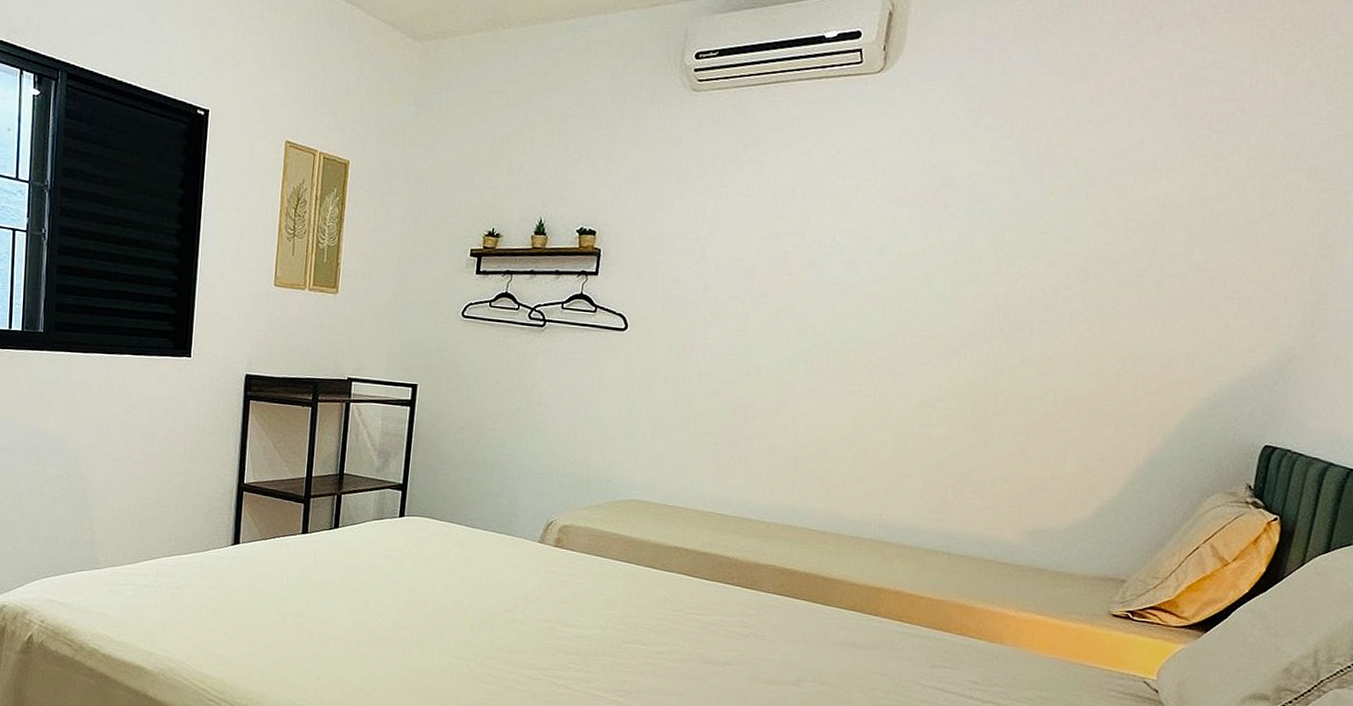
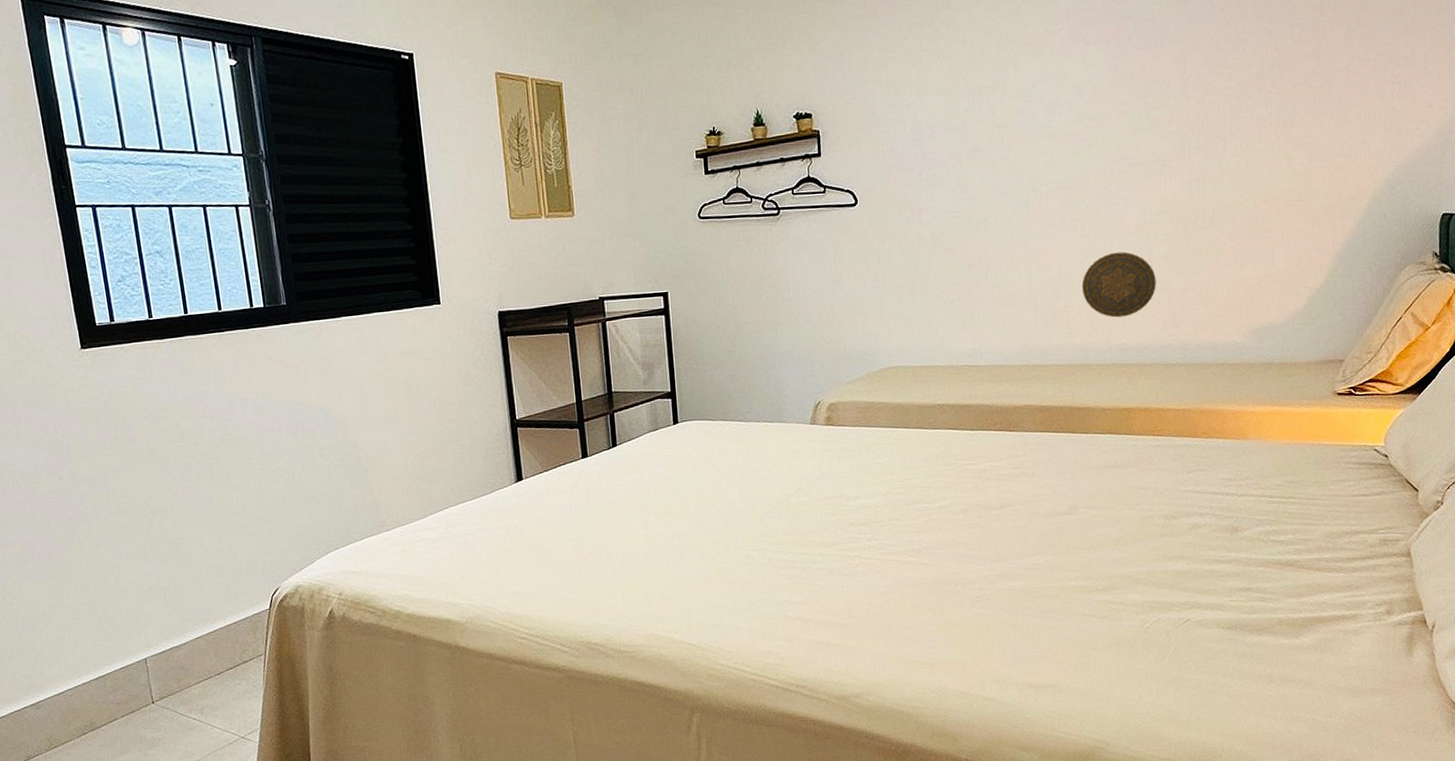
decorative plate: none [849,424,932,493] -> present [1081,251,1156,318]

